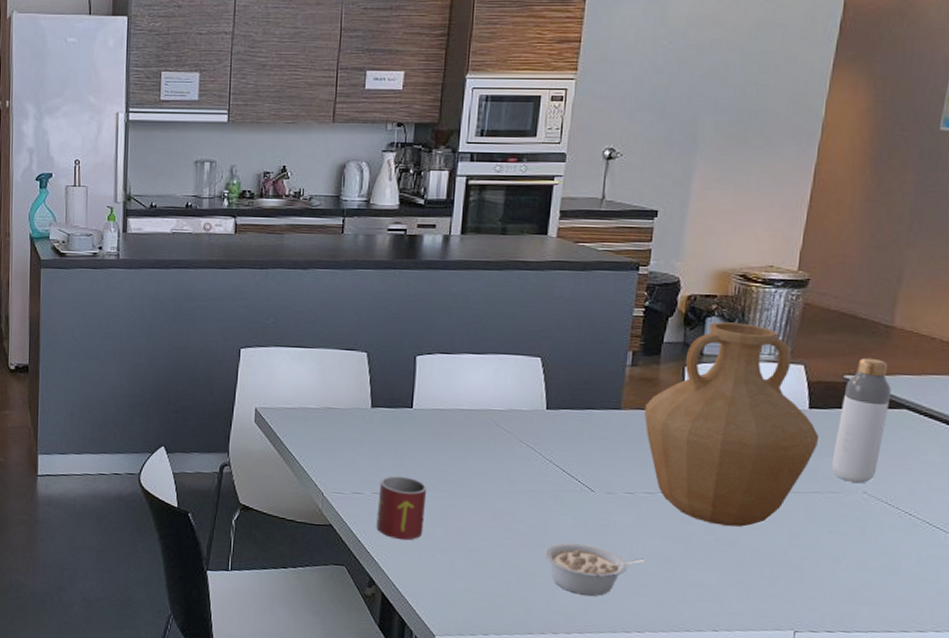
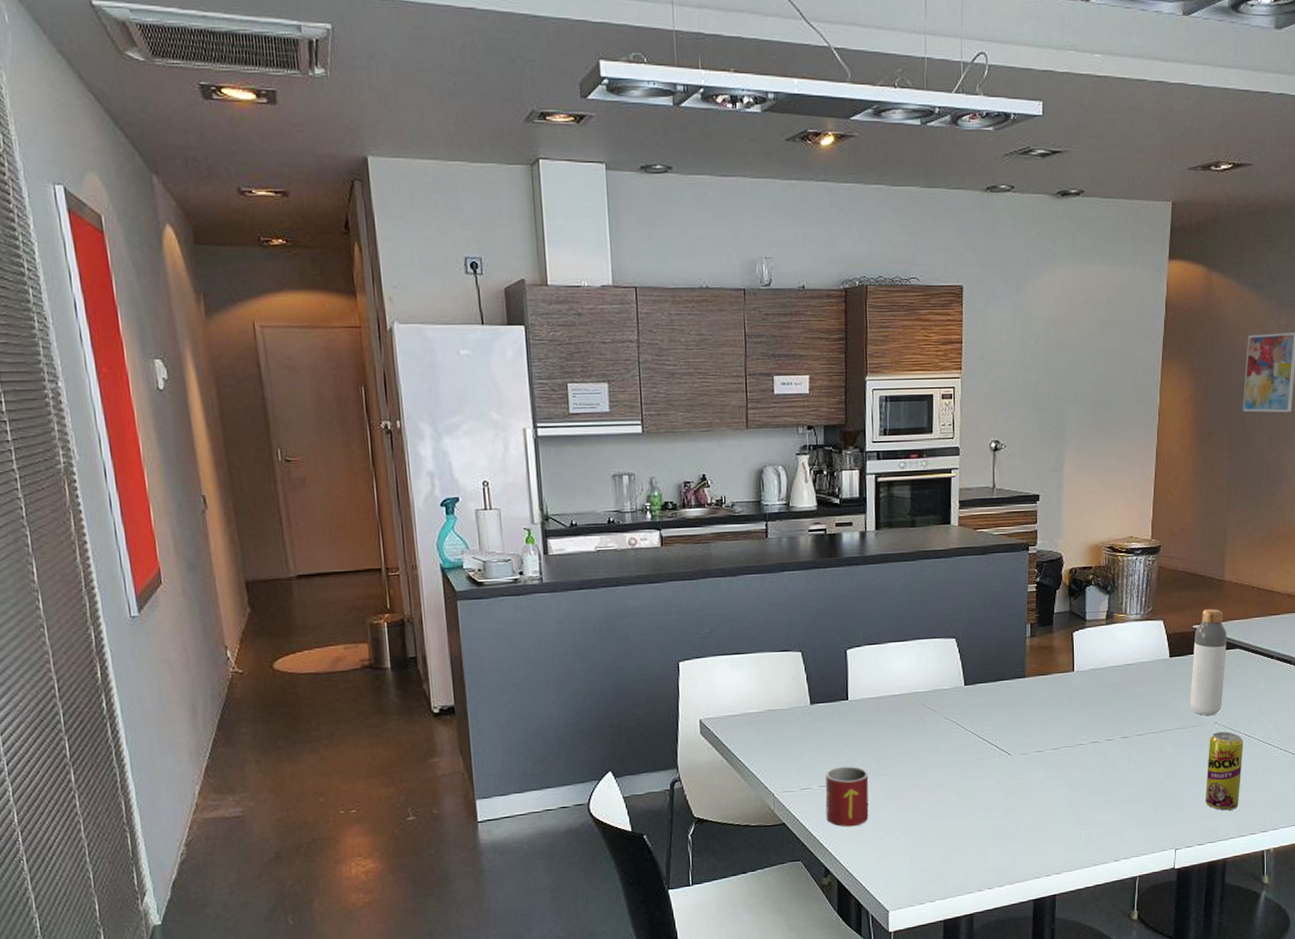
legume: present [544,542,646,596] -> none [975,803,1058,850]
vase: present [644,322,819,527] -> none [1044,589,1178,769]
beverage can: none [841,503,903,599] -> present [1205,731,1244,811]

